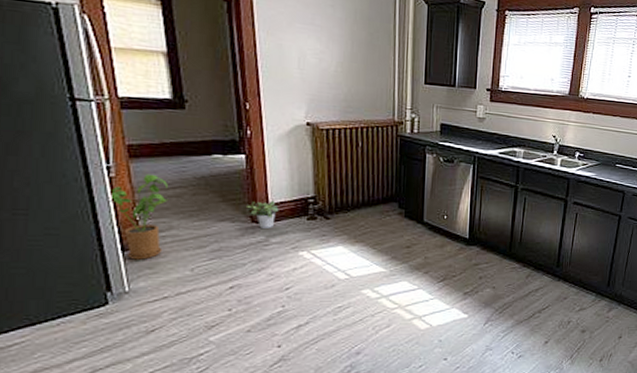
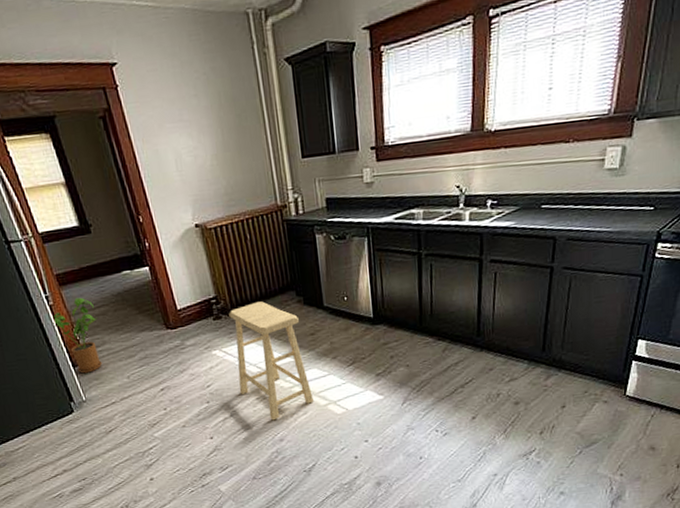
potted plant: present [245,200,279,228] -> none [158,305,187,333]
stool: none [321,208,400,332] -> present [228,301,315,421]

